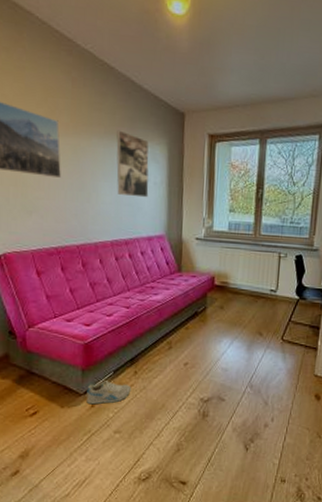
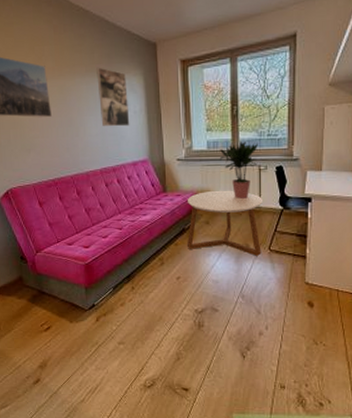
sneaker: present [86,380,132,405] -> none [91,297,131,319]
coffee table: none [198,274,281,345] -> present [186,190,264,256]
potted plant: none [239,225,280,286] -> present [219,141,258,200]

